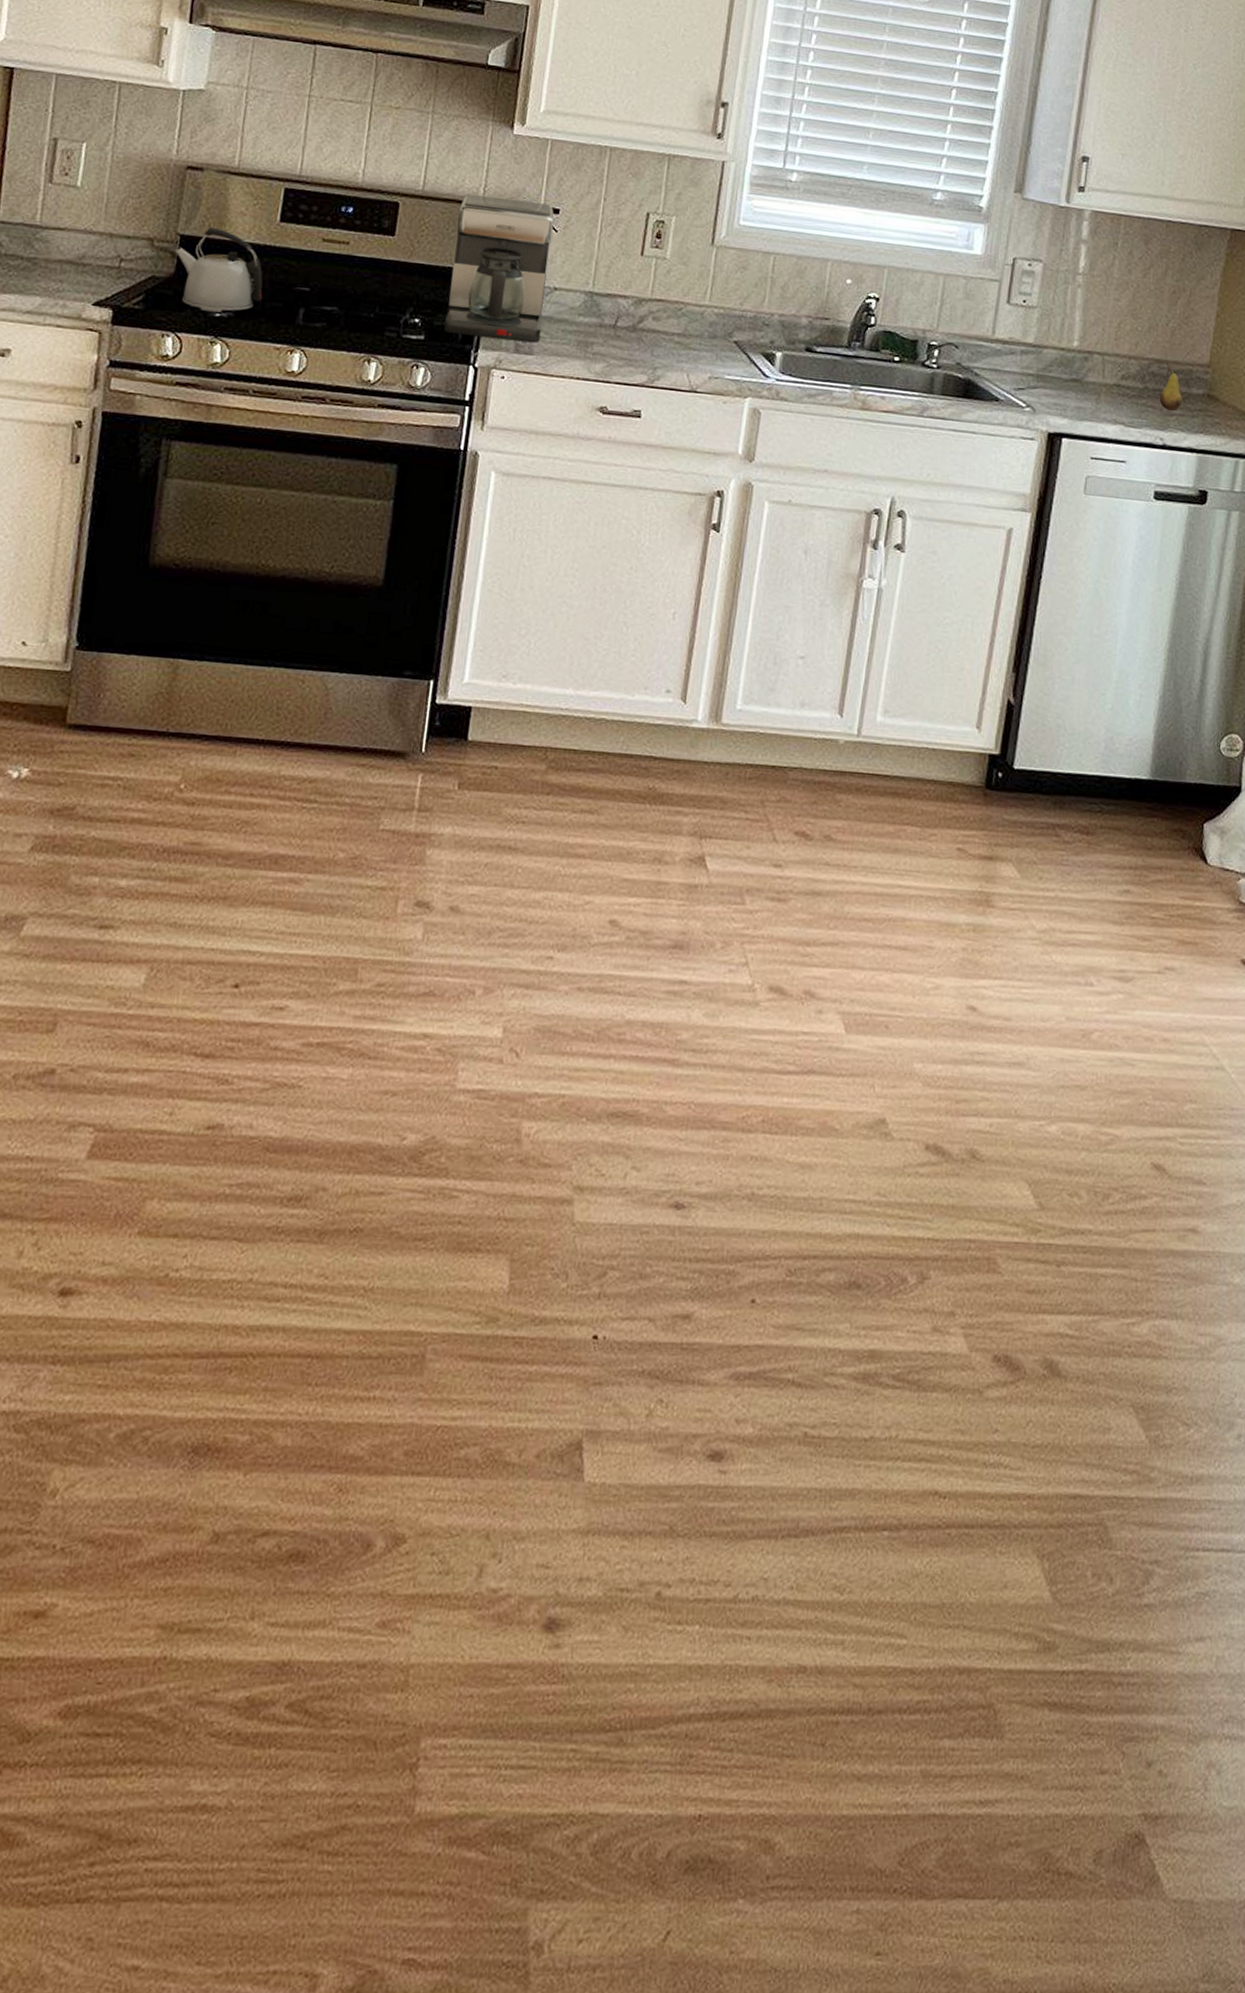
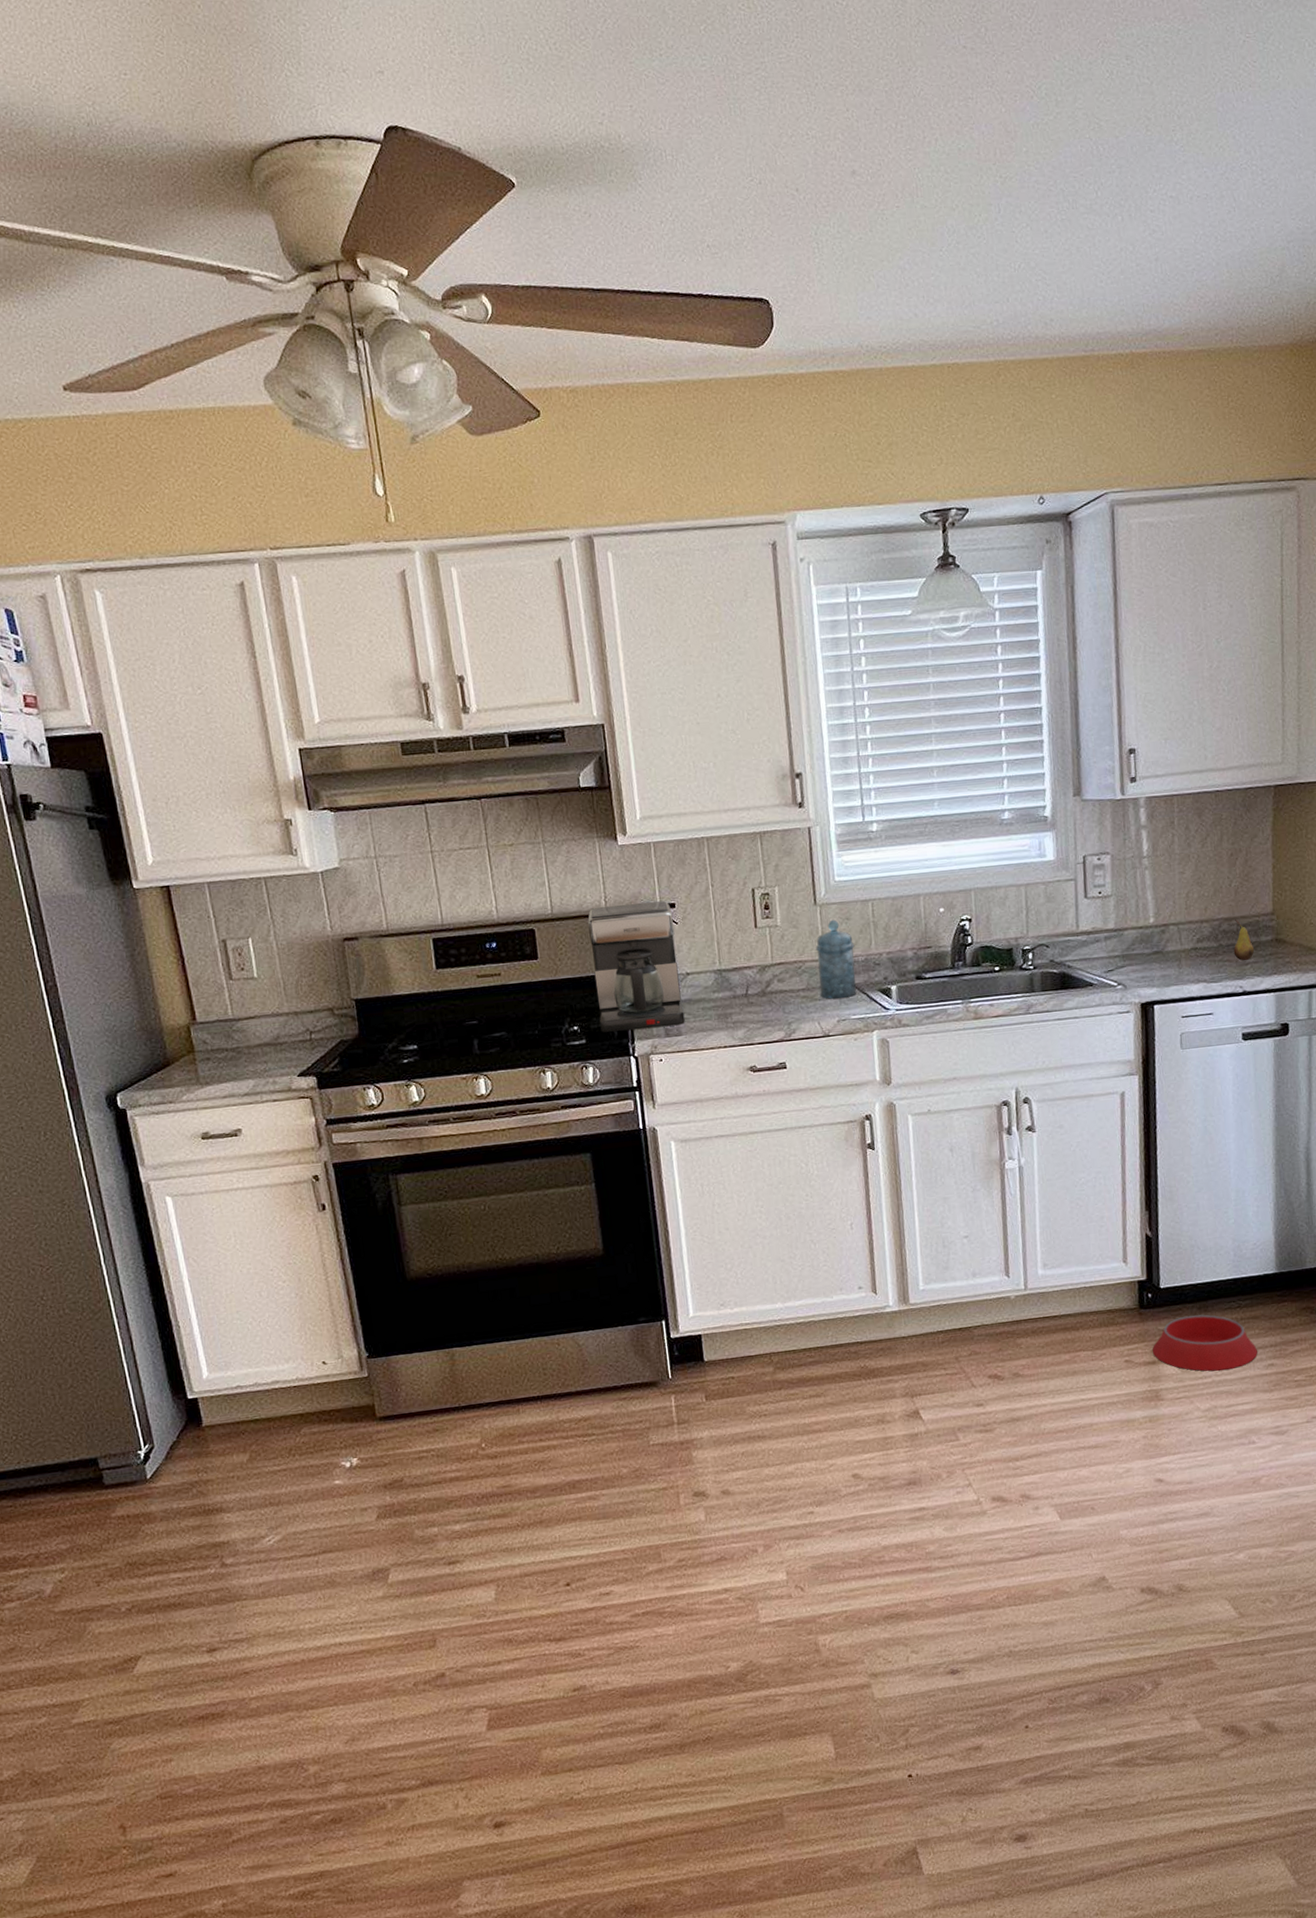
kettle: present [175,226,263,314] -> none [354,986,439,1062]
canister: none [696,265,746,354] -> present [815,919,856,999]
pet bowl: none [991,809,1114,886] -> present [1152,1314,1258,1371]

